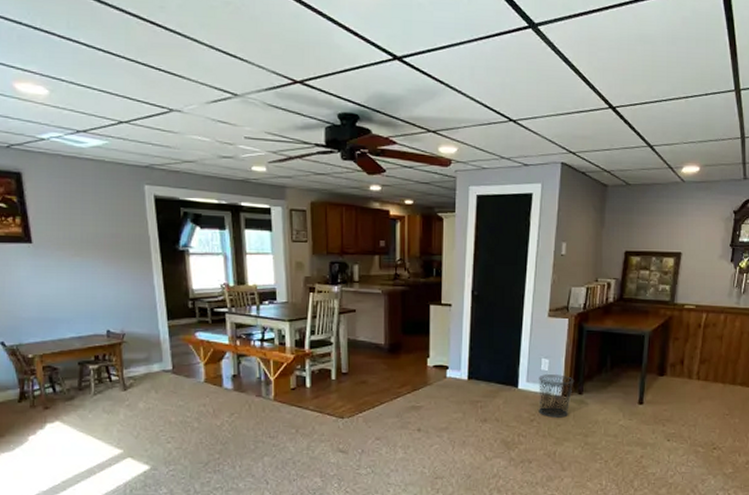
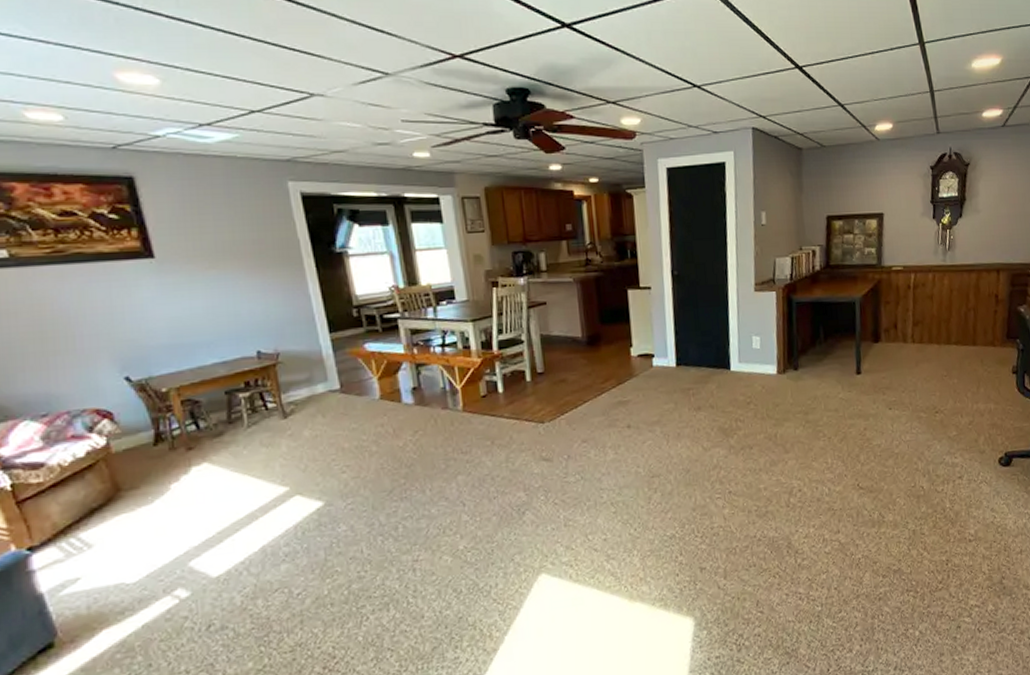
waste bin: present [539,374,575,418] -> none [751,351,789,398]

